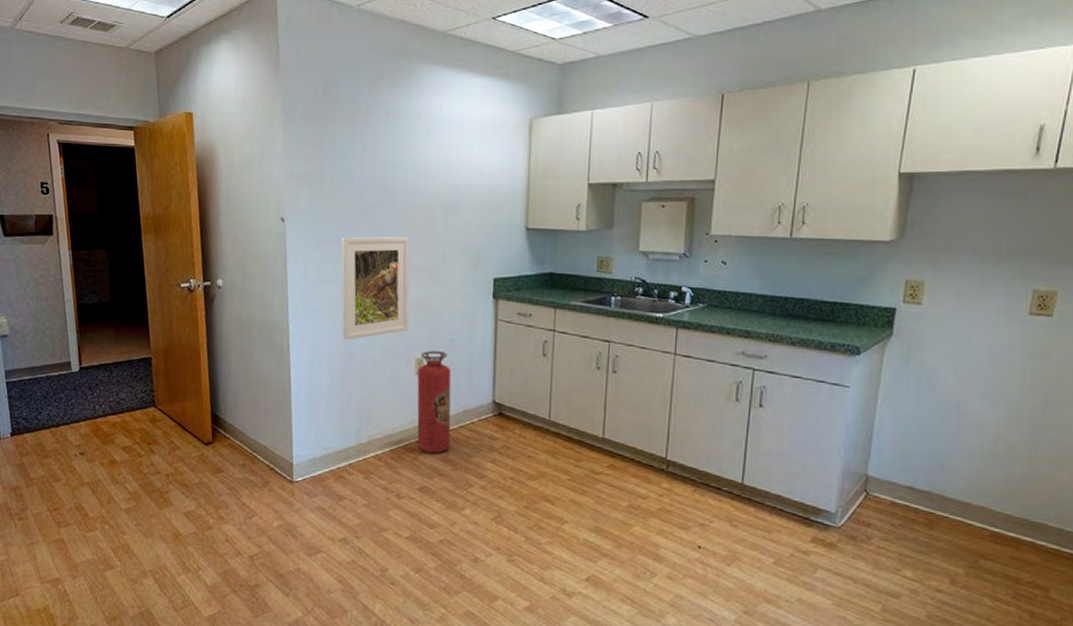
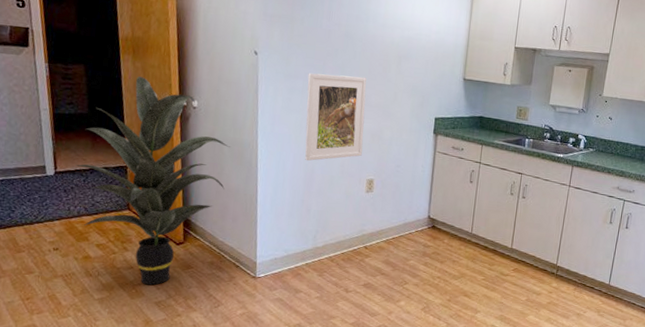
indoor plant: none [99,257,259,493] -> present [75,76,230,286]
fire extinguisher: present [417,351,451,454] -> none [364,173,396,257]

